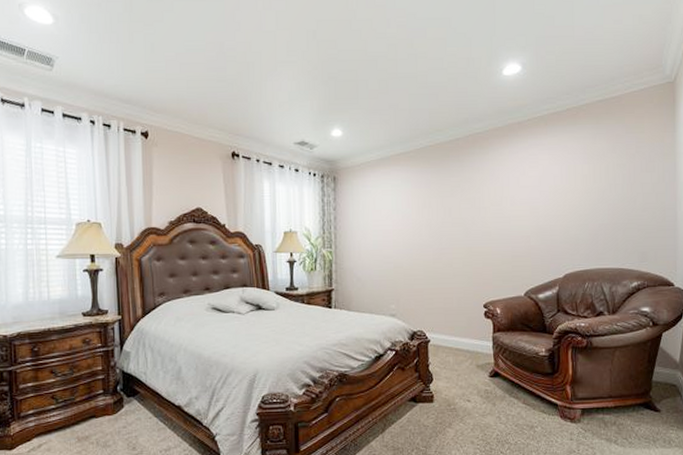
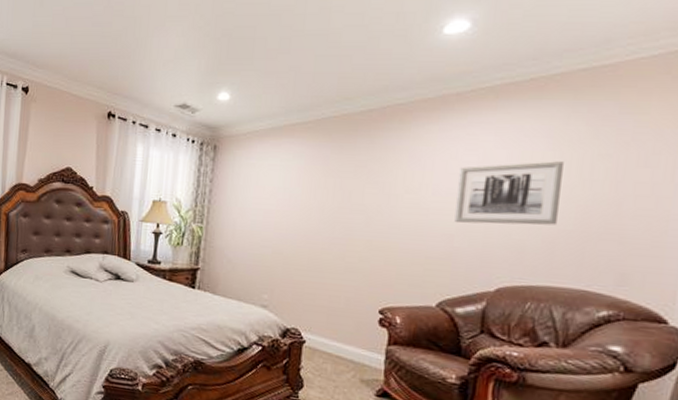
wall art: none [528,172,597,225] -> present [454,161,564,225]

